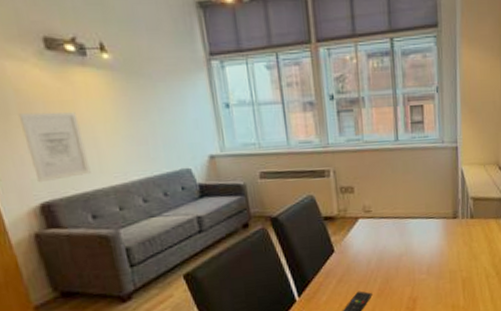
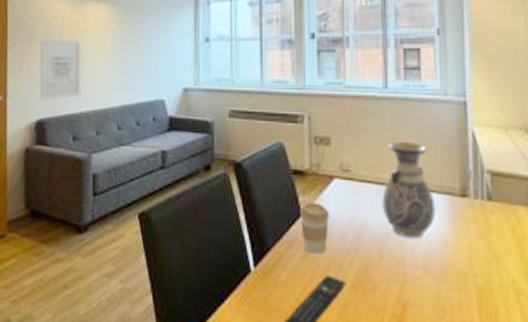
coffee cup: none [333,240,358,279] -> present [300,202,331,254]
vase: none [396,182,436,254] -> present [382,141,436,239]

